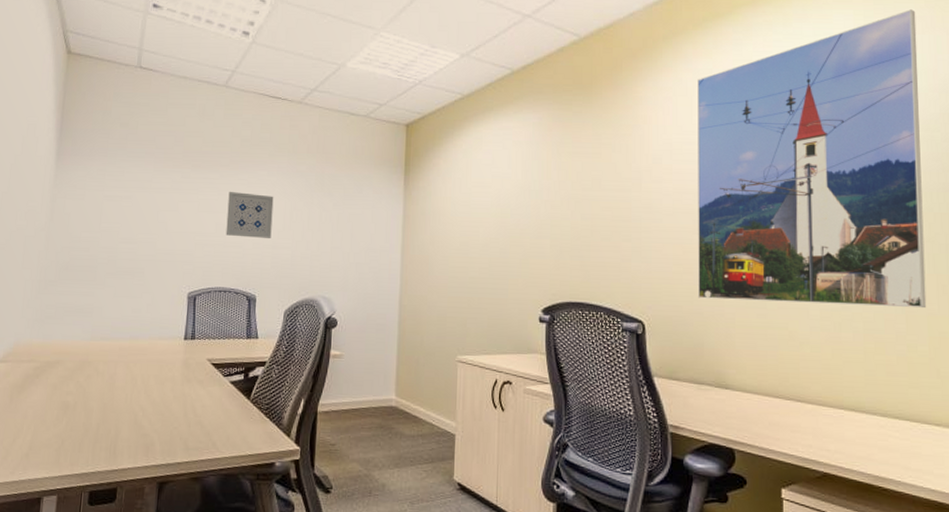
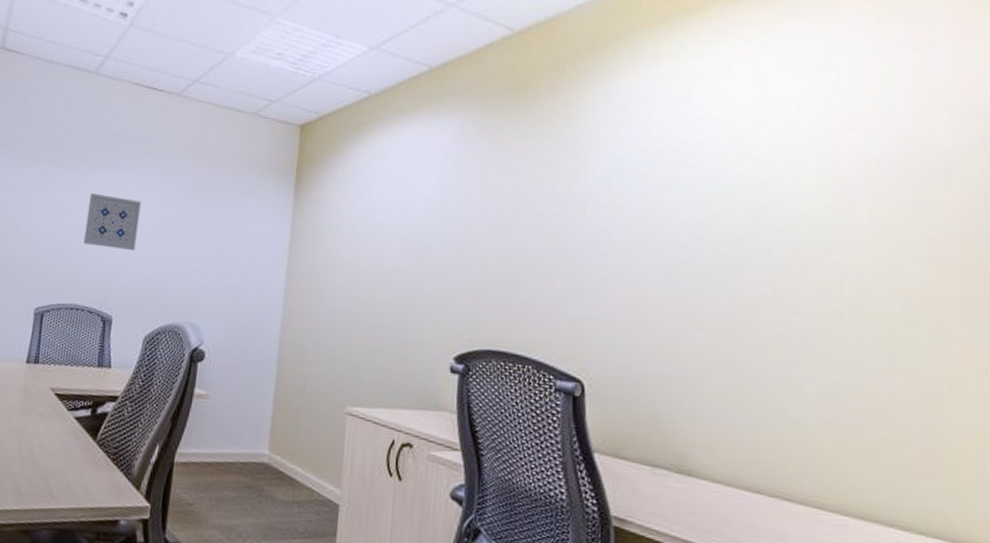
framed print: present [697,9,927,309] -> none [653,11,964,391]

